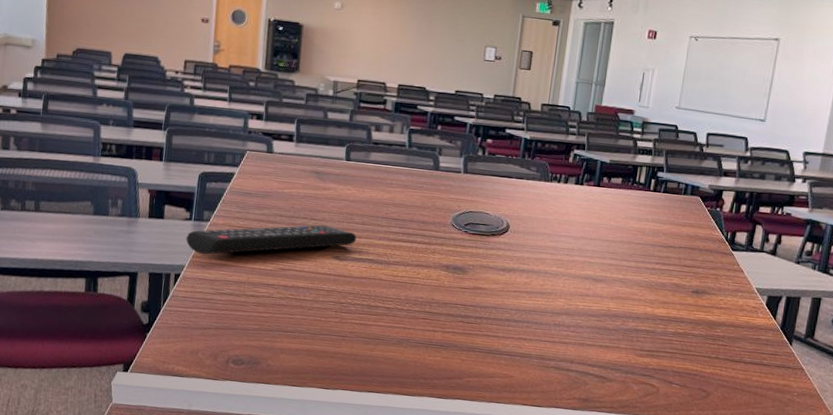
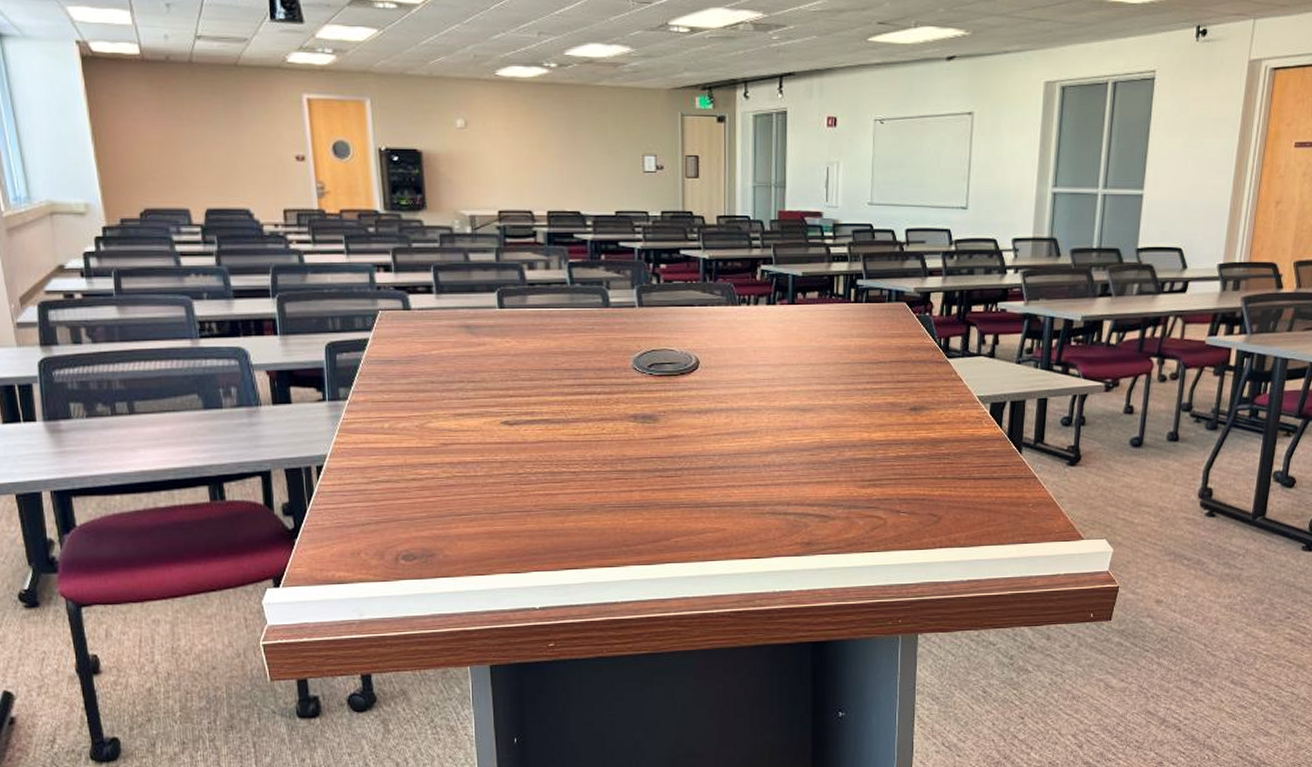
remote control: present [186,225,357,255] -> none [322,387,526,440]

